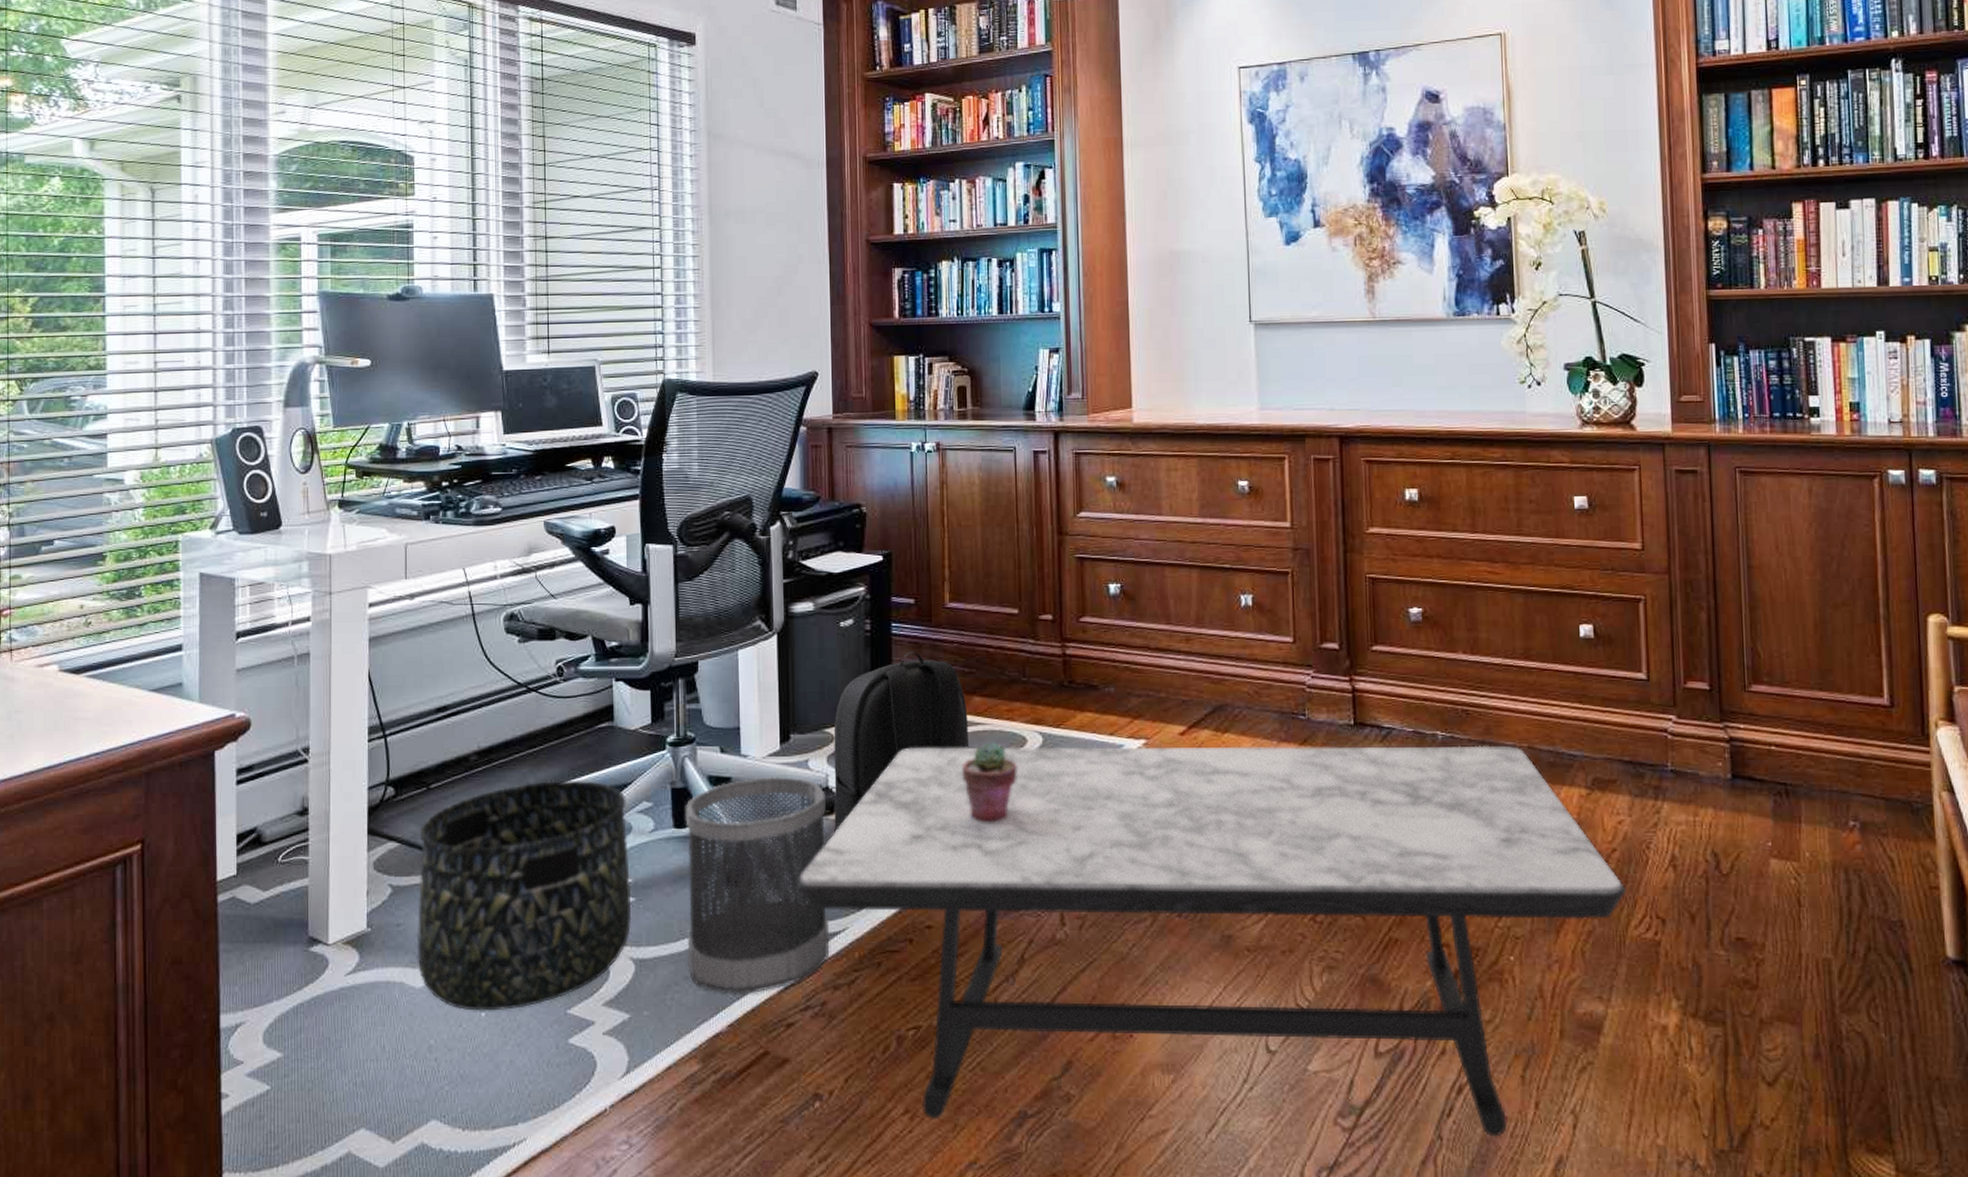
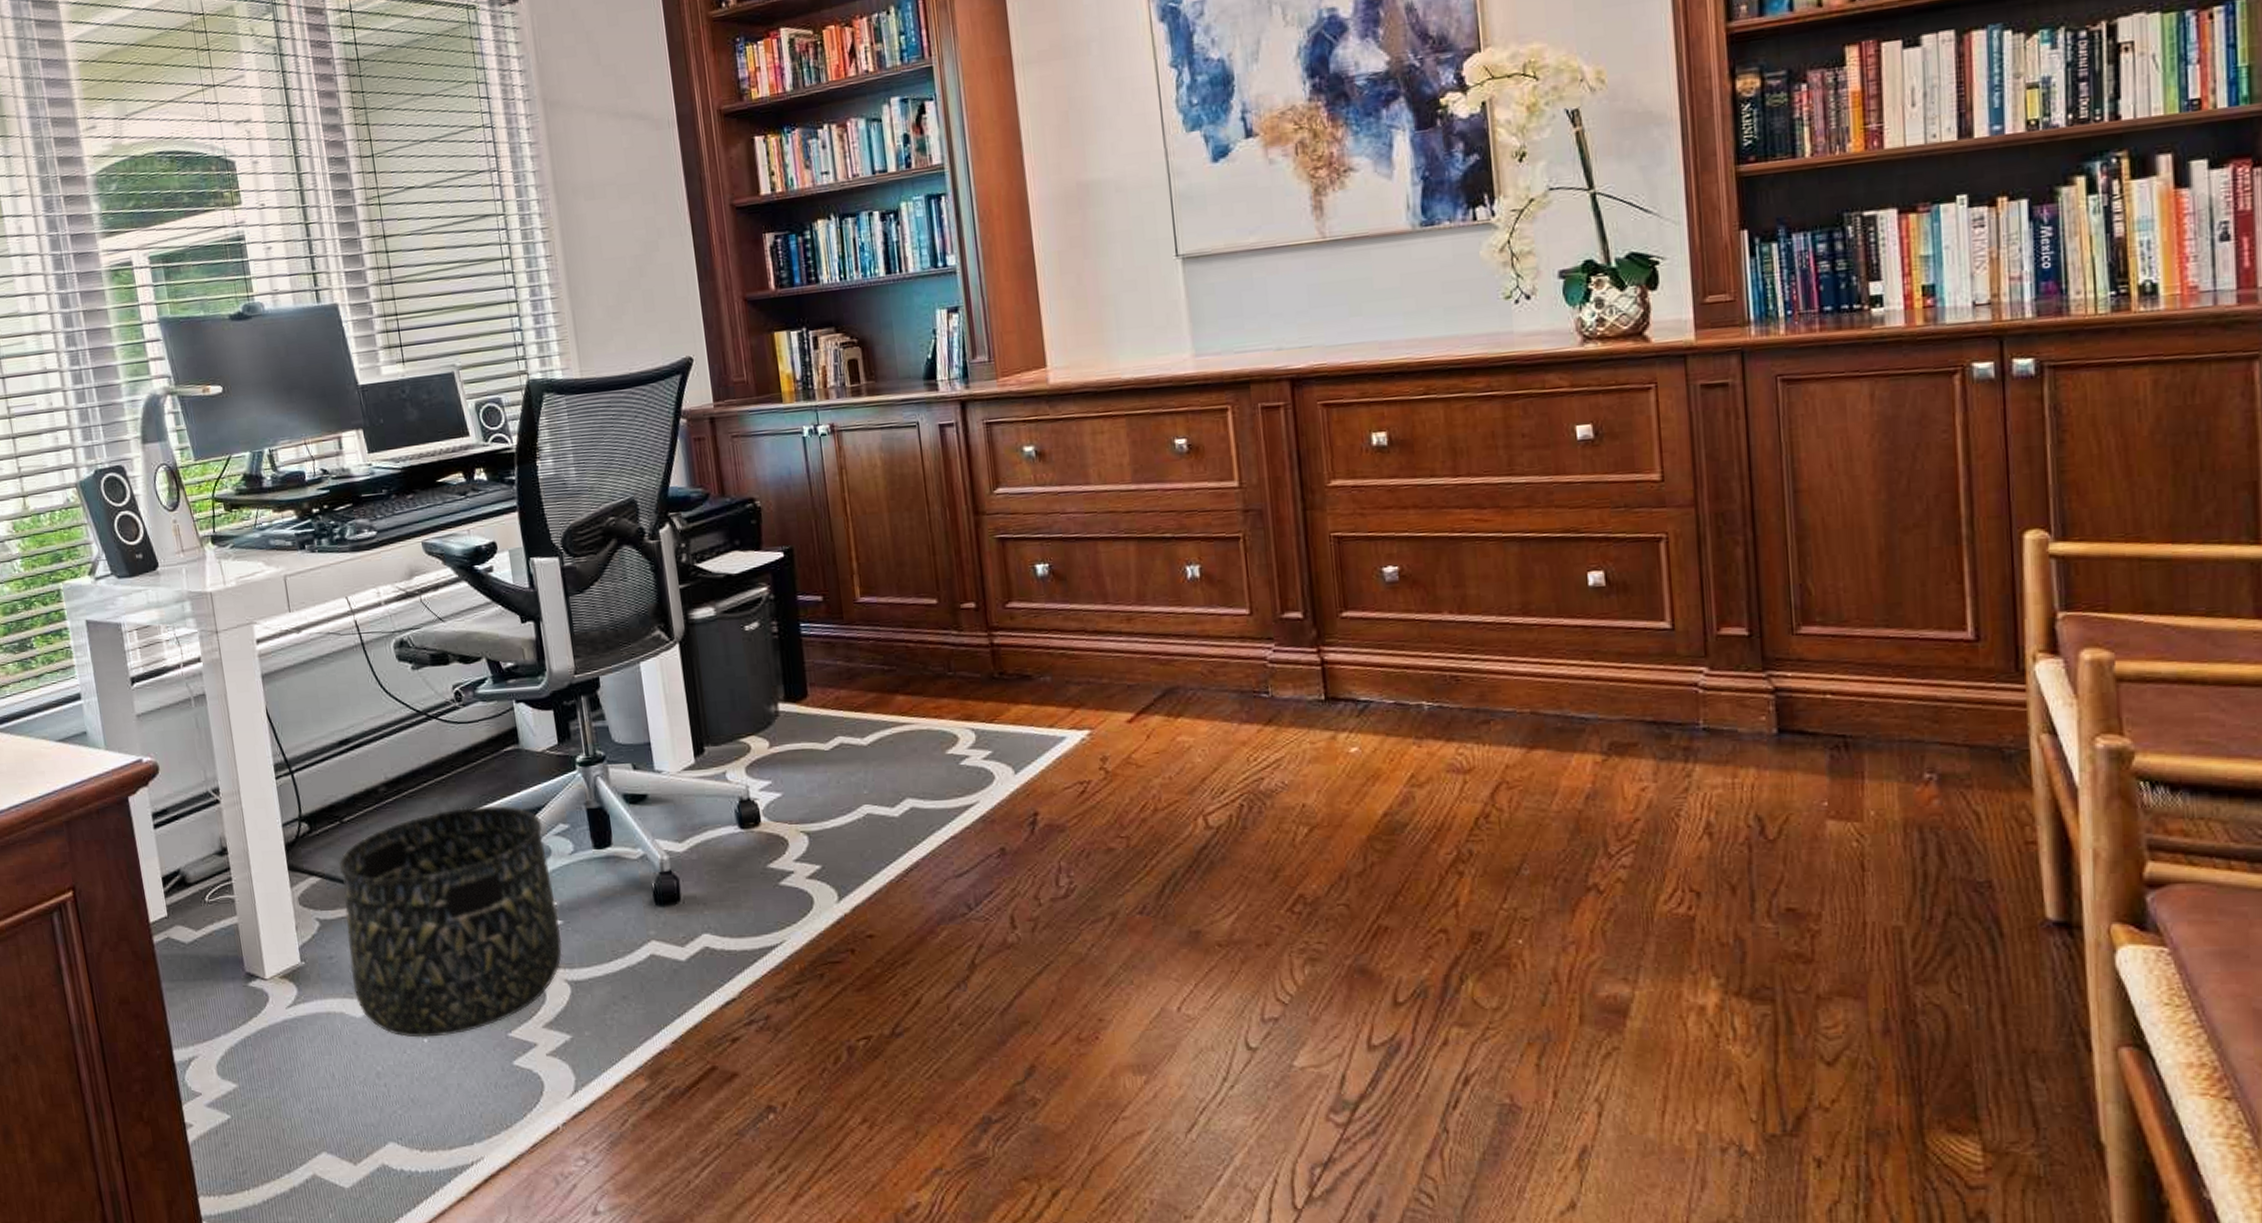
wastebasket: present [685,775,830,994] -> none [602,790,770,1012]
coffee table: present [797,745,1627,1137] -> none [727,713,1654,1128]
backpack: present [833,651,970,833] -> none [749,651,897,846]
potted succulent: present [962,741,1017,823] -> none [890,741,951,827]

